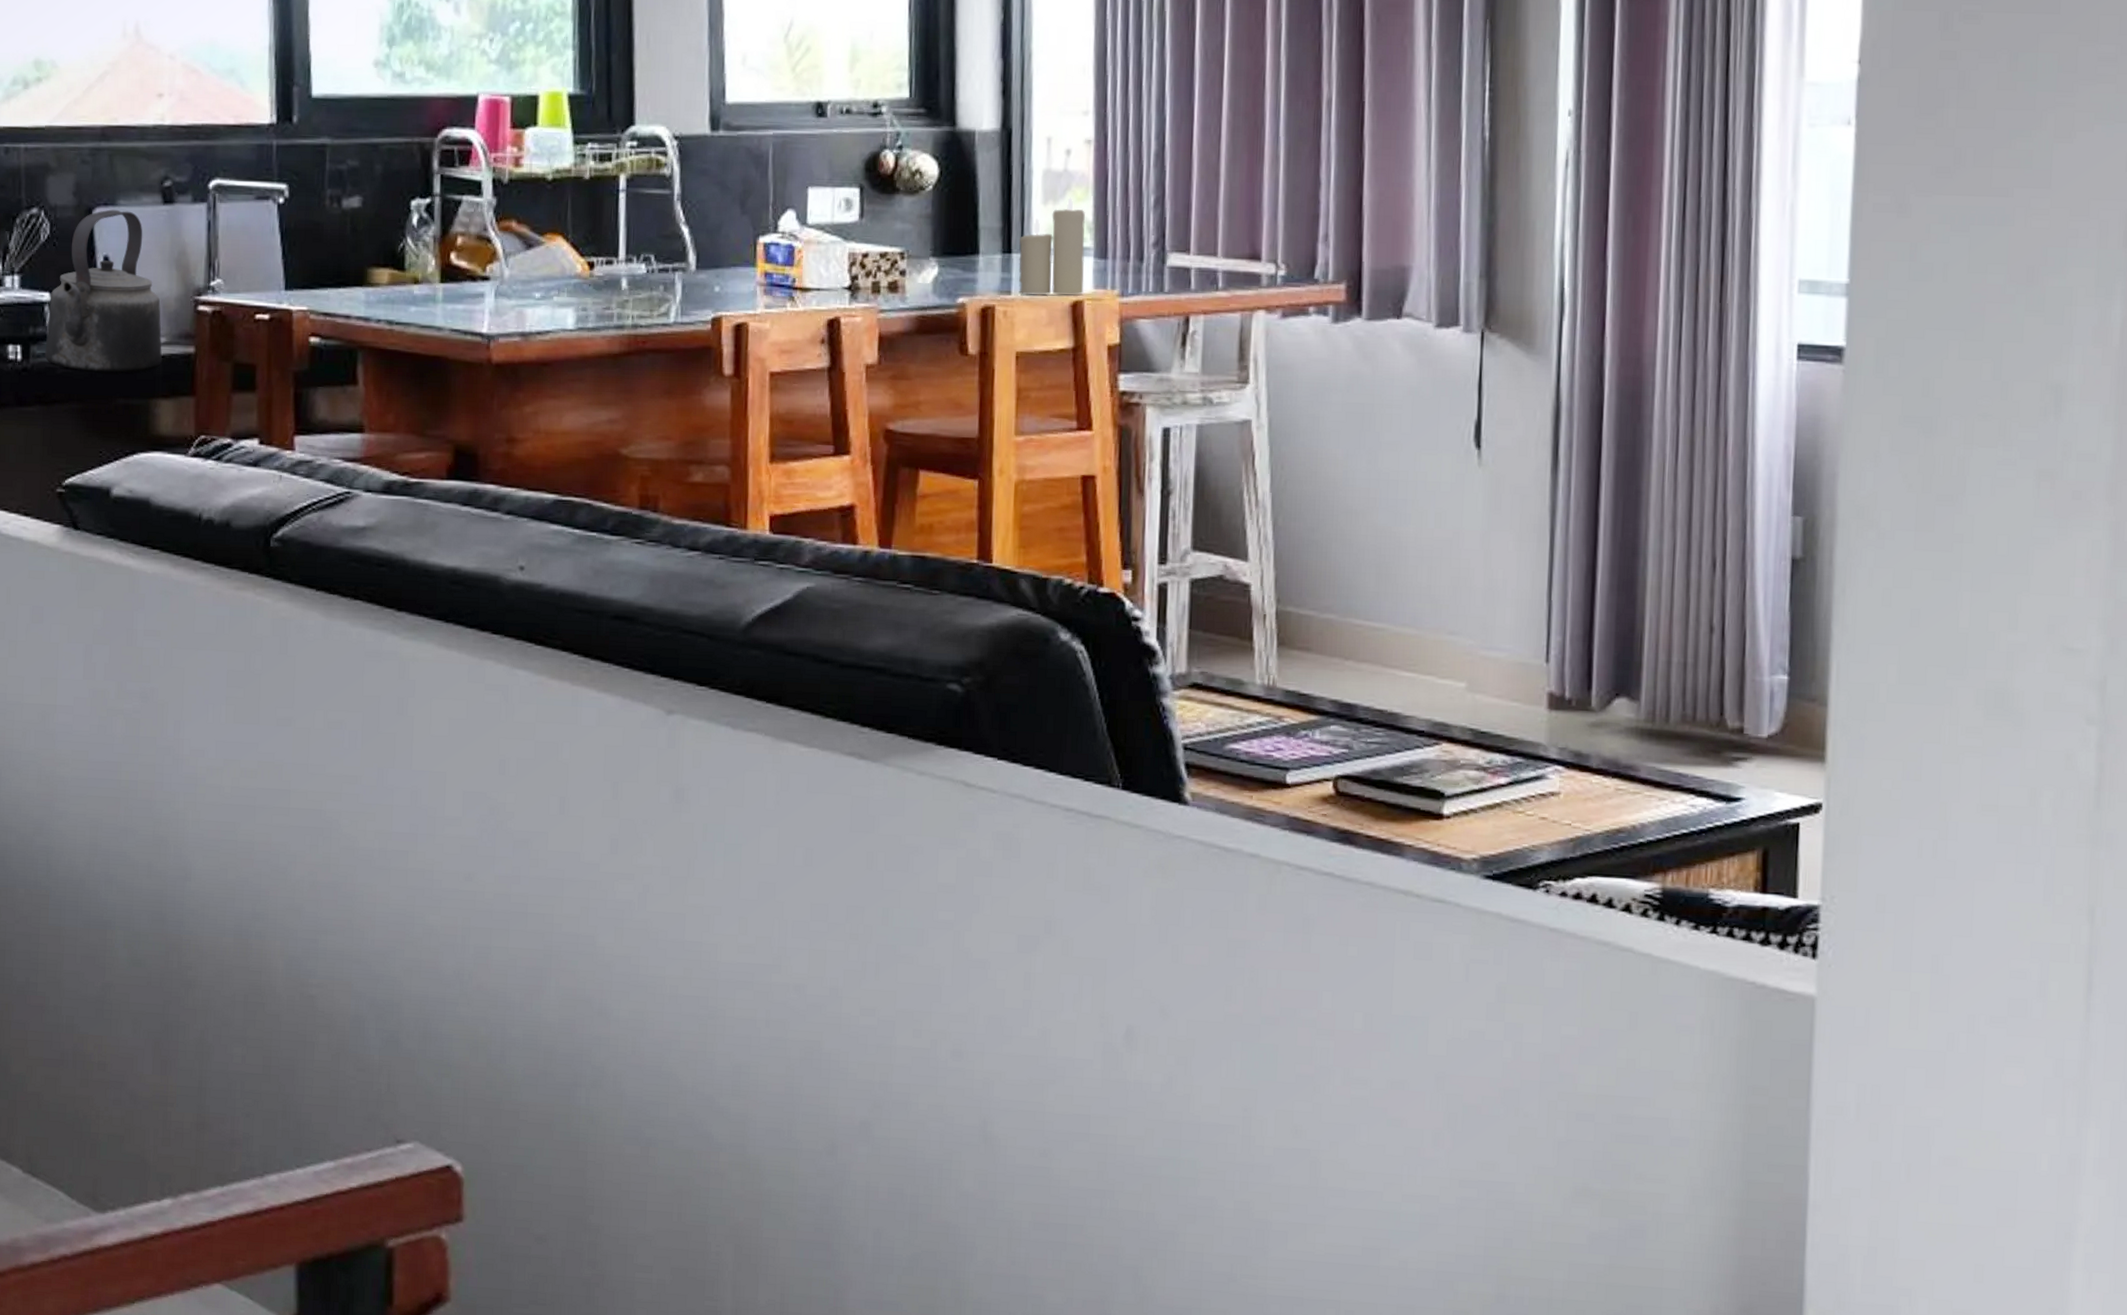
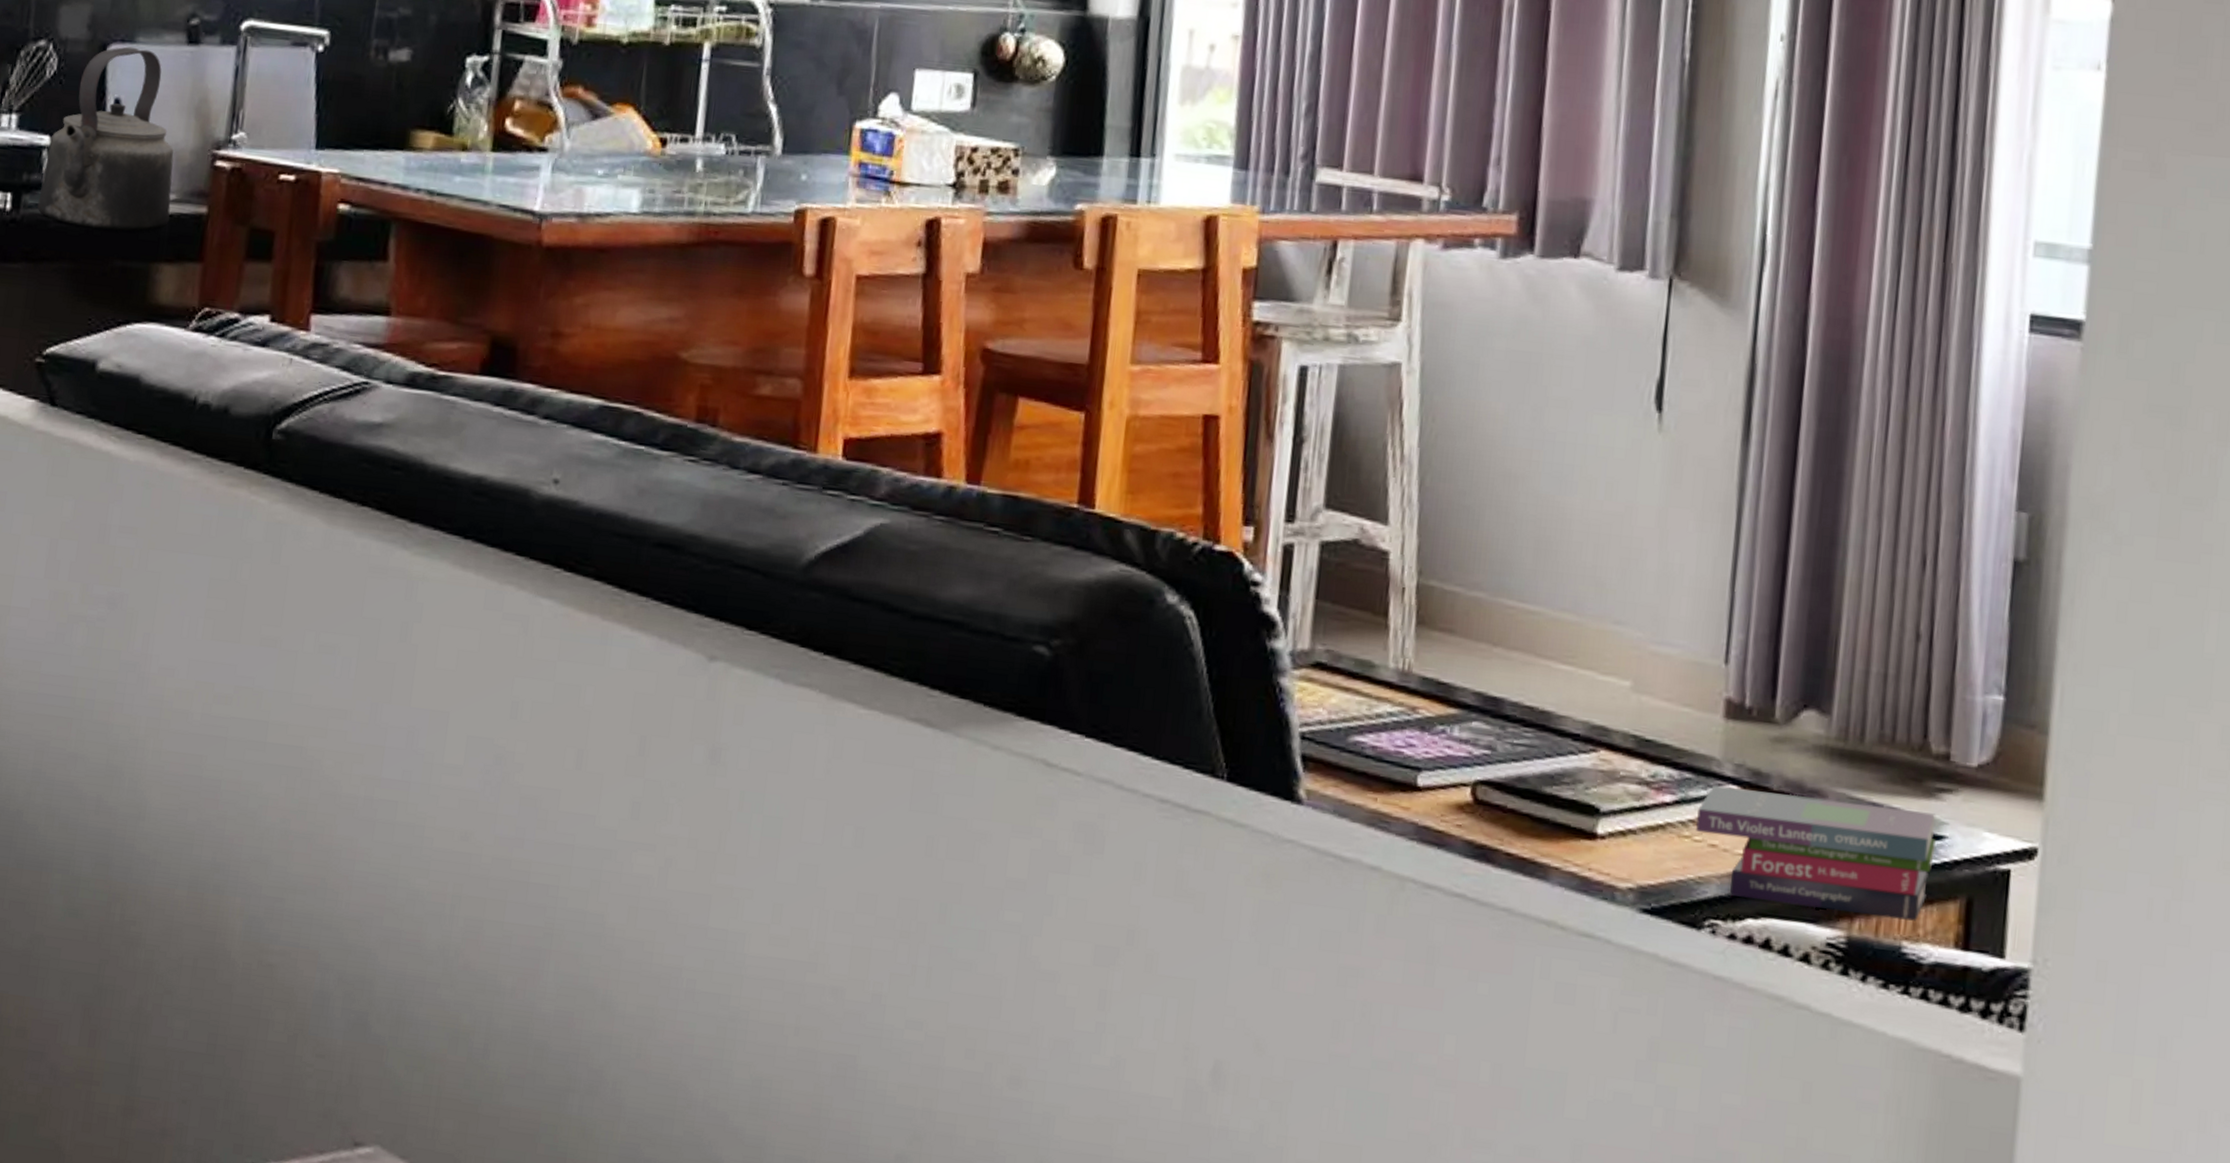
candle: present [1019,198,1085,296] -> none [1147,98,1227,210]
books: none [1527,766,1735,871] -> present [1695,784,1936,921]

